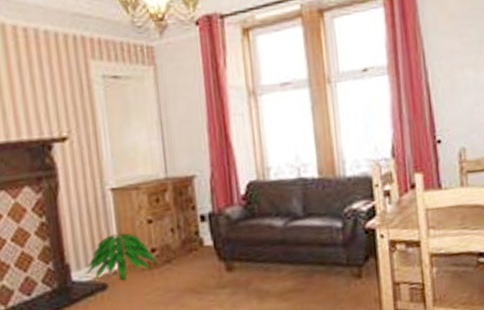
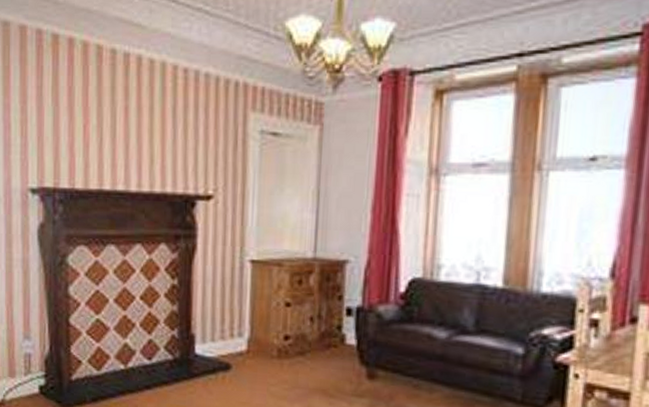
indoor plant: present [86,232,158,280] -> none [210,310,290,364]

